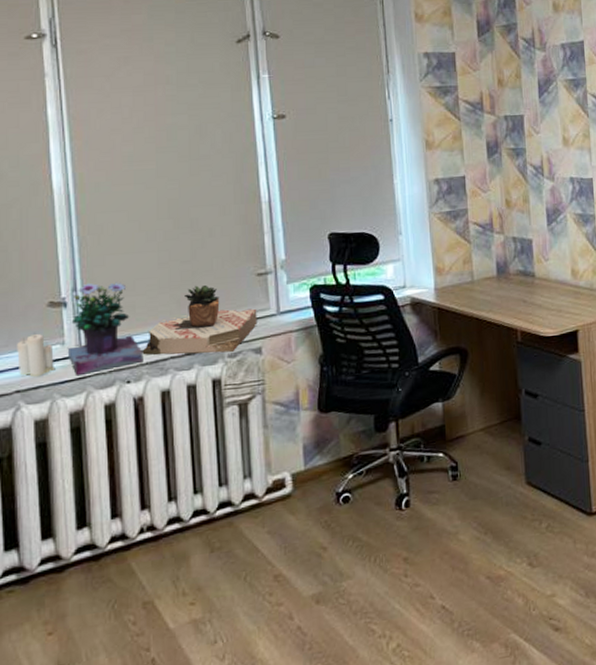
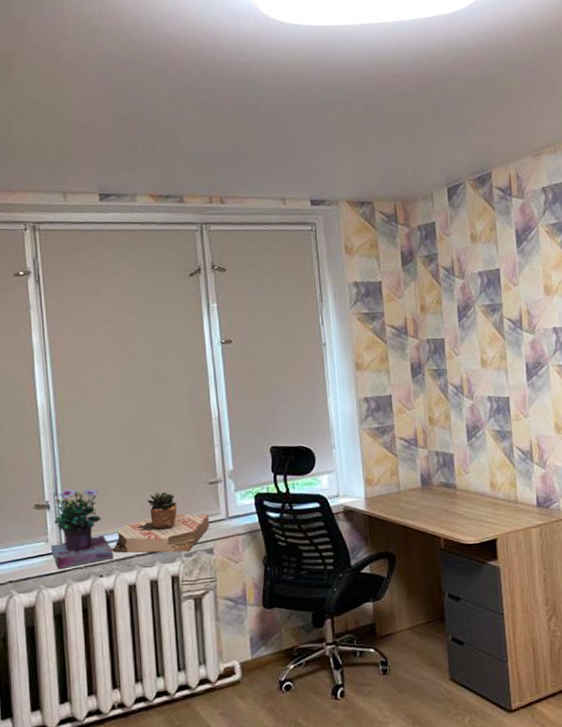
candle: present [17,333,55,378] -> none [10,531,41,570]

